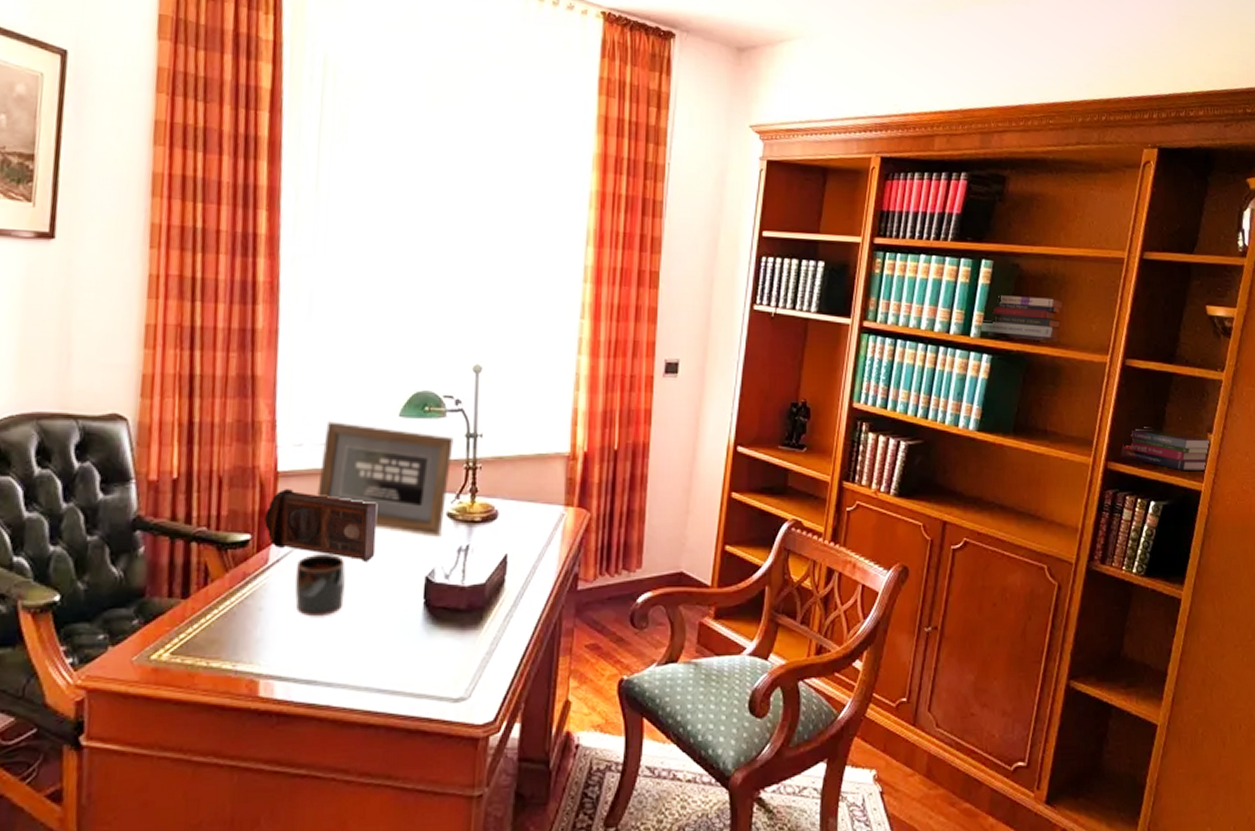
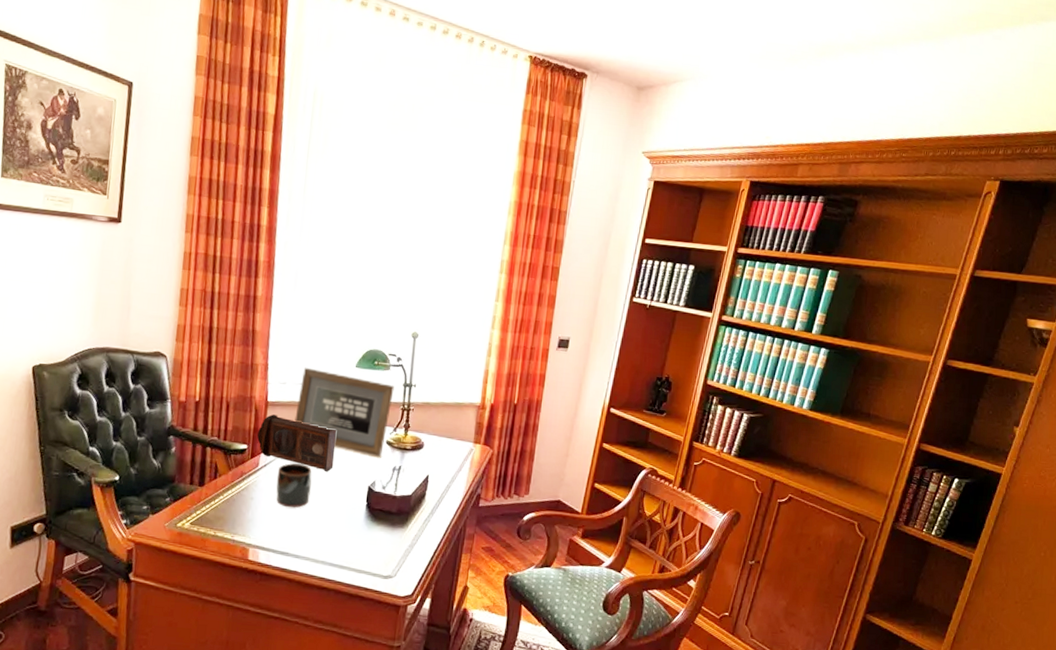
books: present [980,295,1063,343] -> none [821,300,897,343]
books: present [1121,427,1210,471] -> none [933,417,1016,457]

